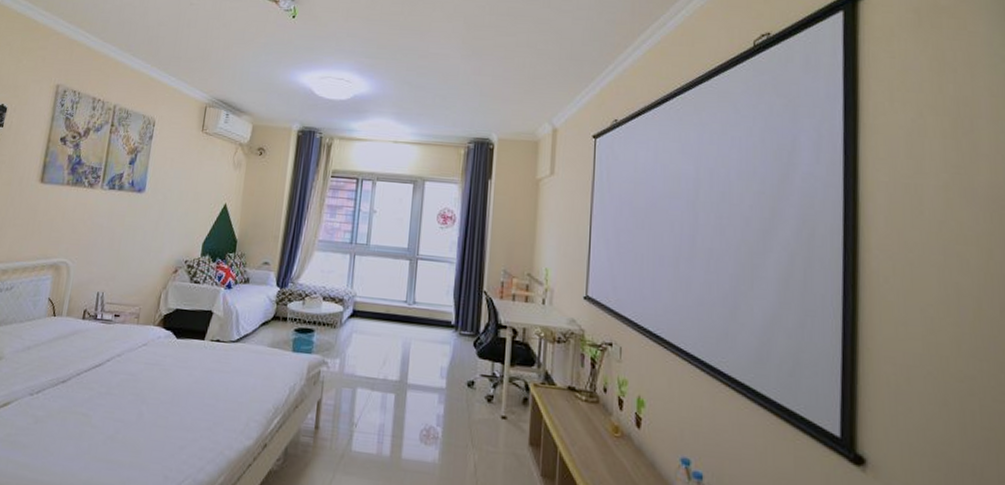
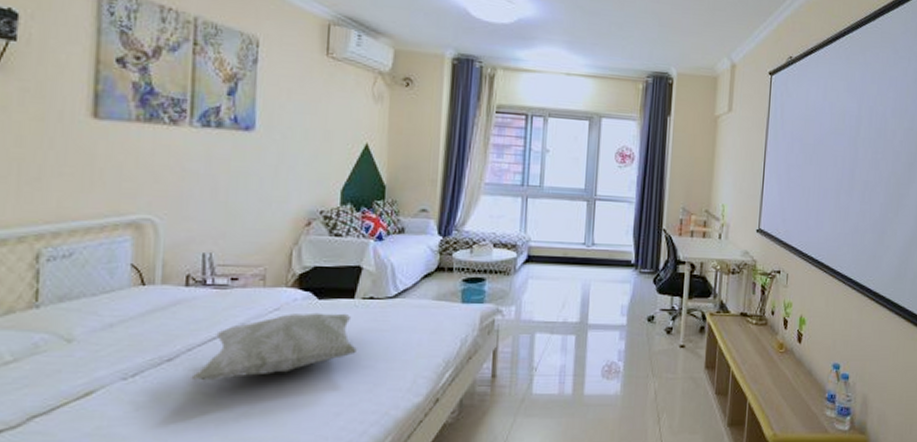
decorative pillow: none [76,349,204,404] -> present [191,312,358,381]

